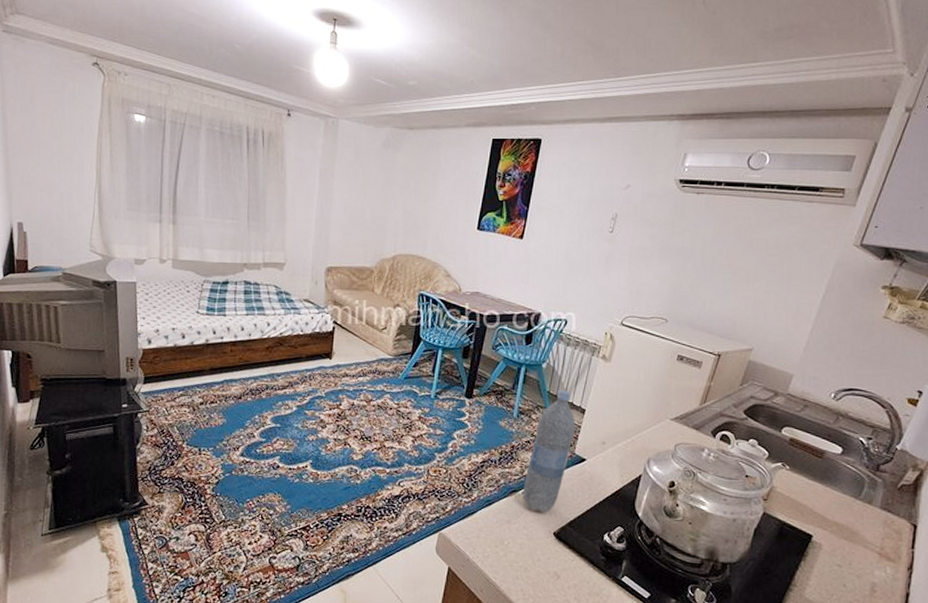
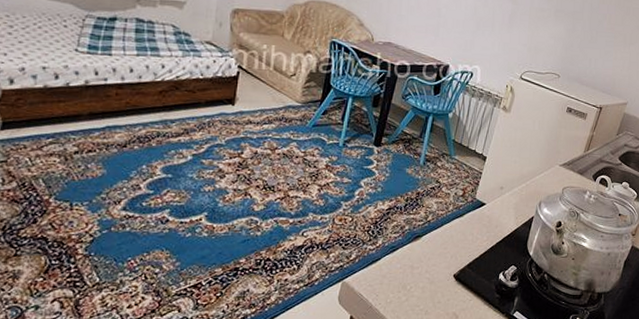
water bottle: present [523,390,575,513] -> none [426,138,477,256]

